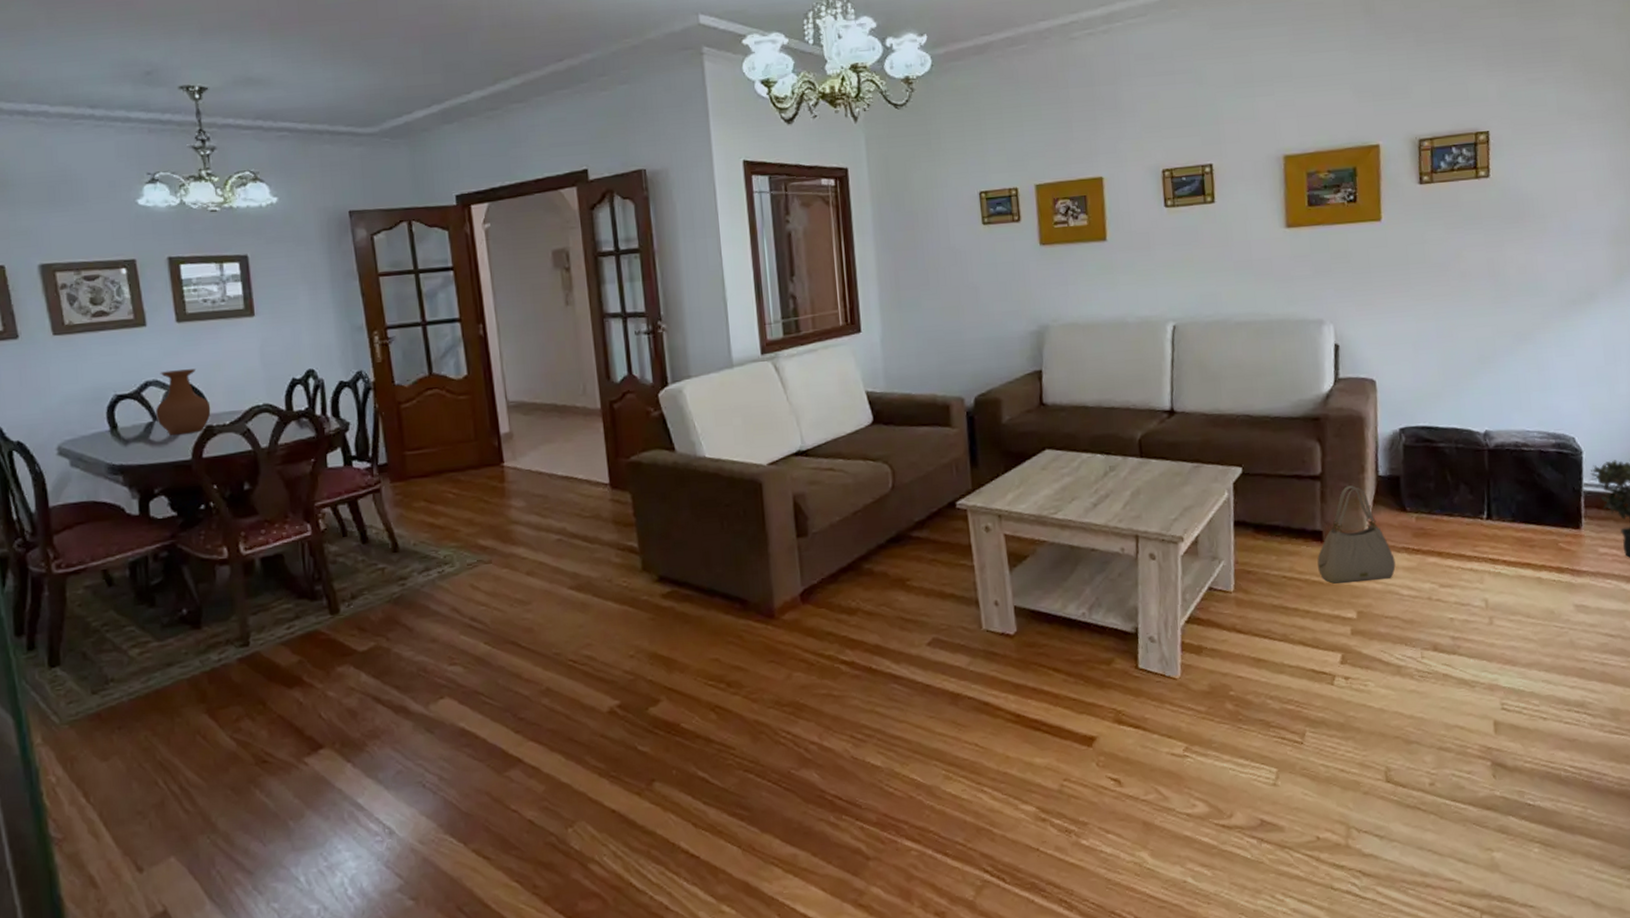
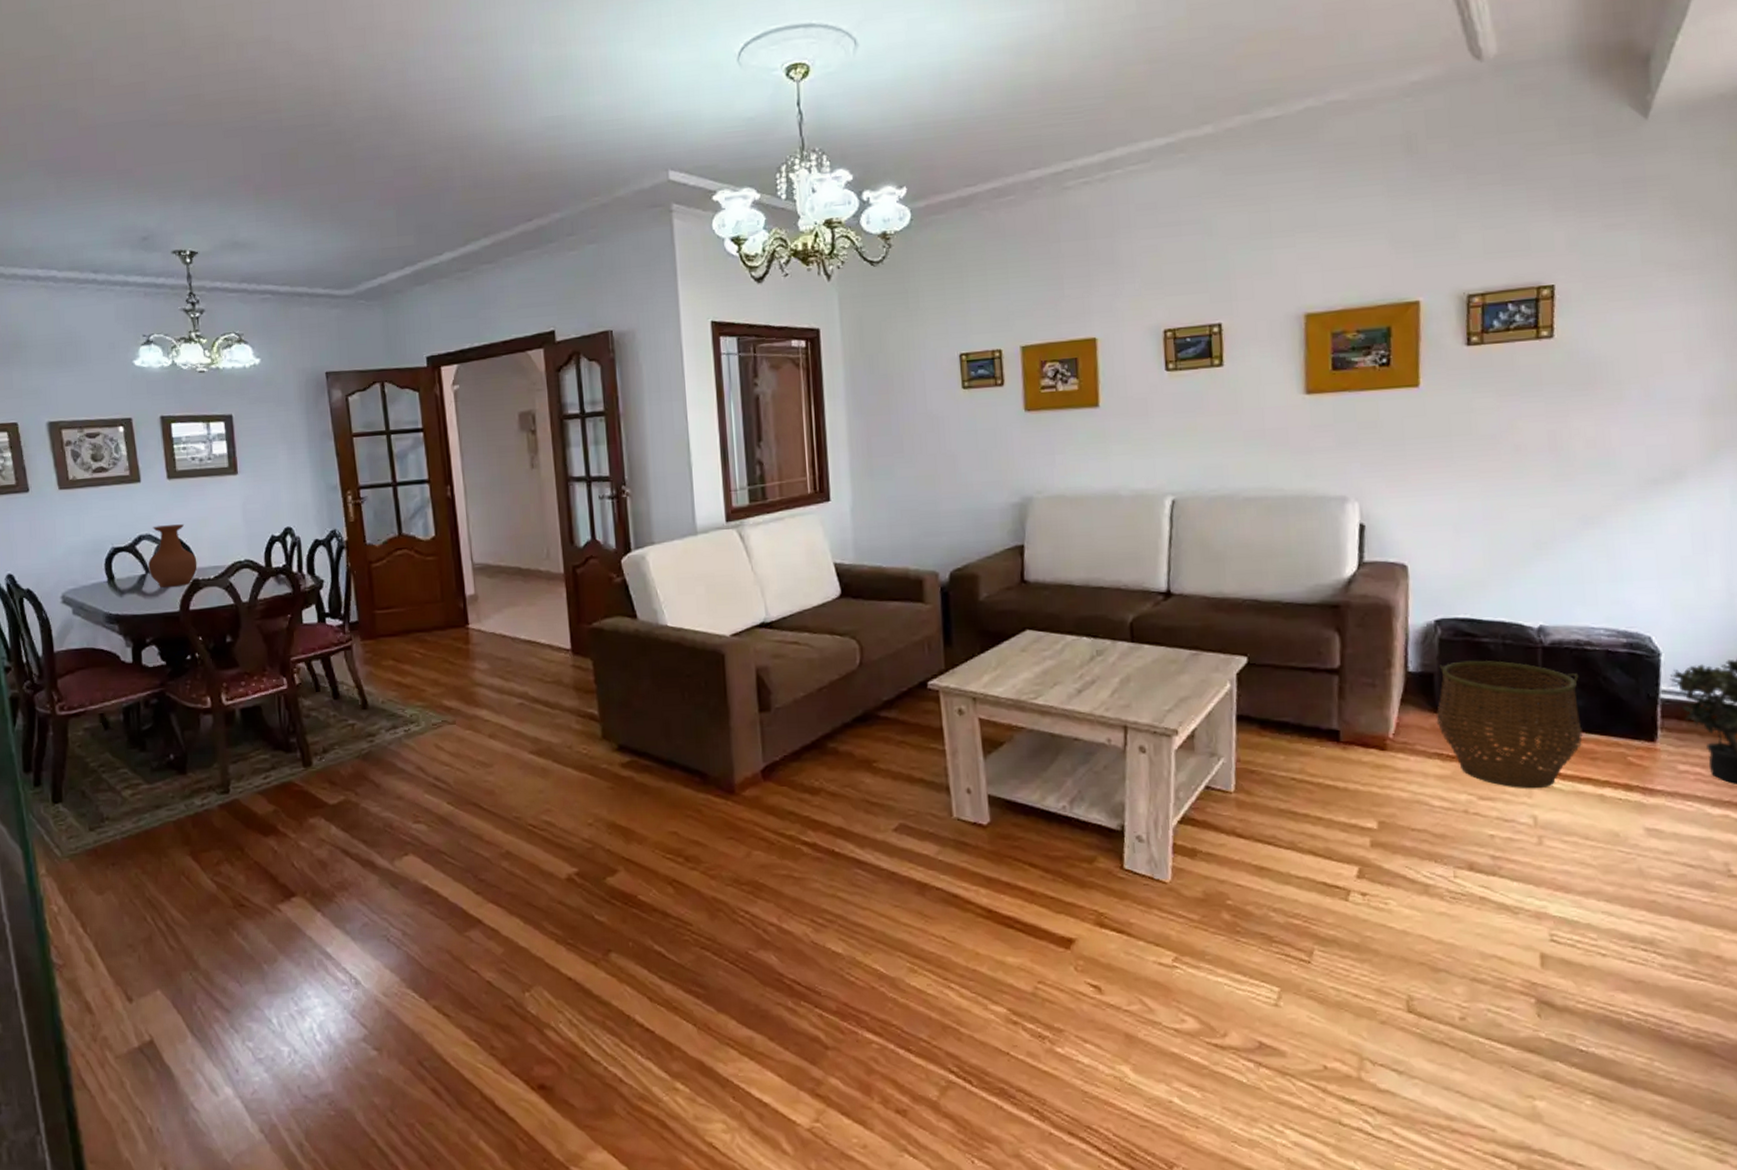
handbag: present [1317,486,1396,584] -> none [1332,682,1426,789]
basket: none [1402,463,1523,575] -> present [1436,660,1583,788]

